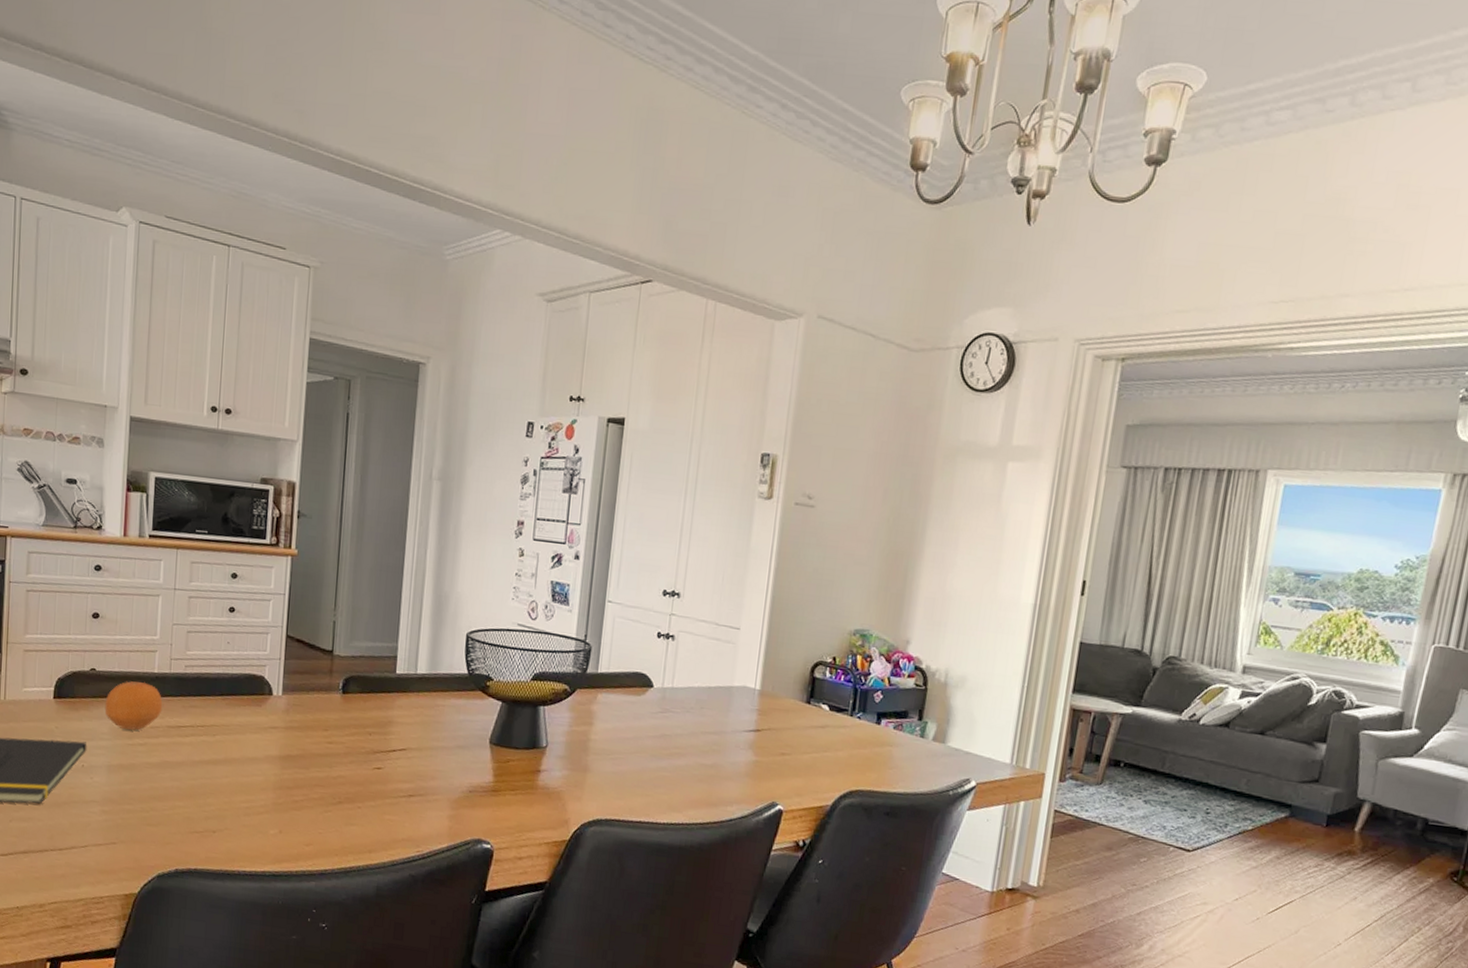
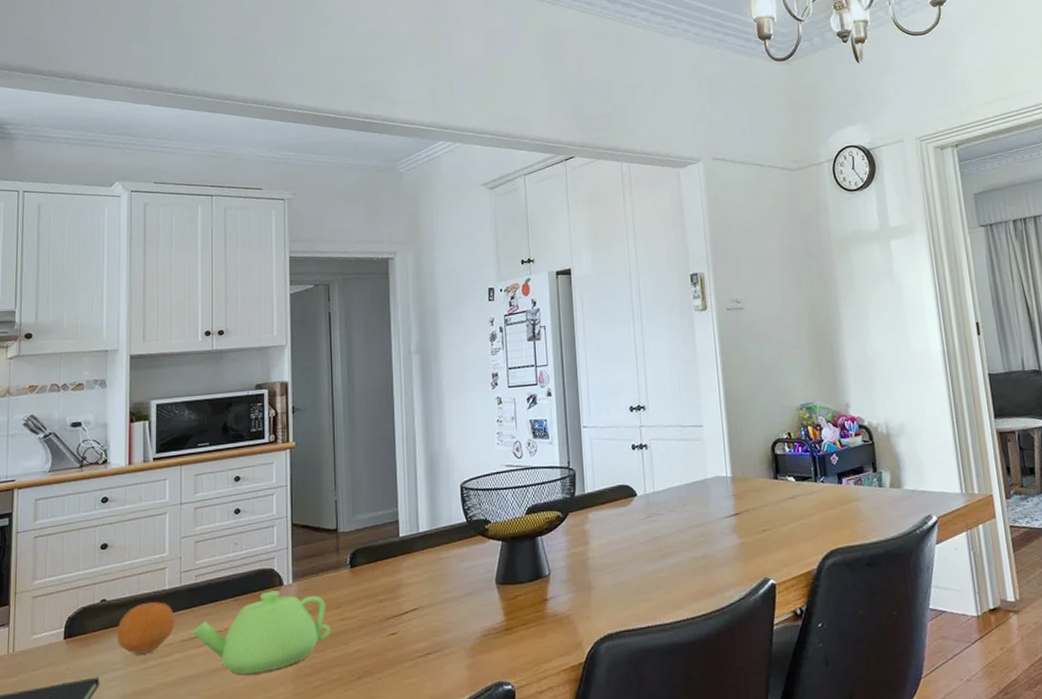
teapot: none [178,697,317,776] -> present [192,590,331,675]

